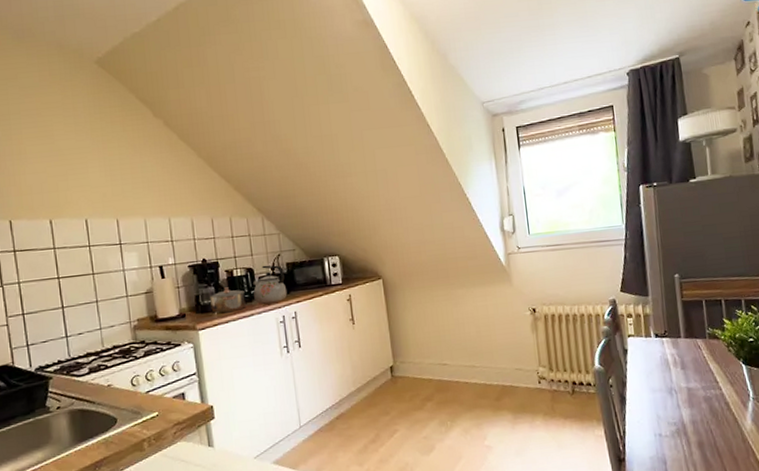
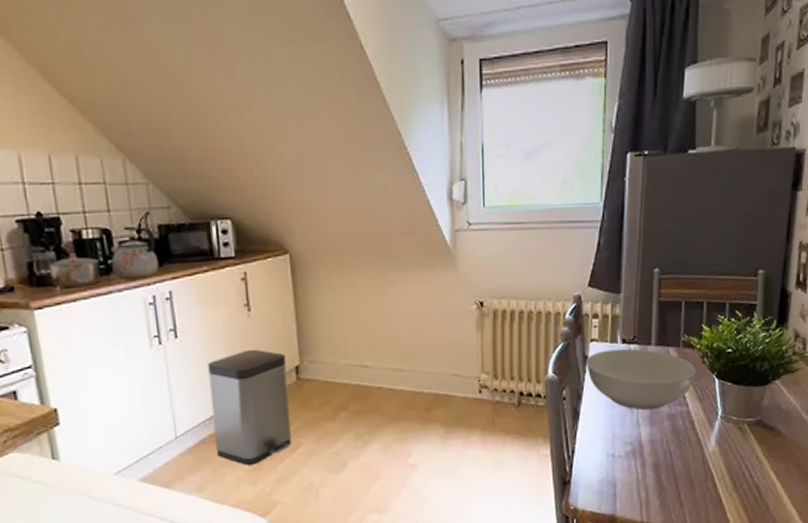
pedal bin: none [323,353,389,449] -> present [208,349,291,465]
bowl: none [626,341,724,395] -> present [586,348,696,411]

